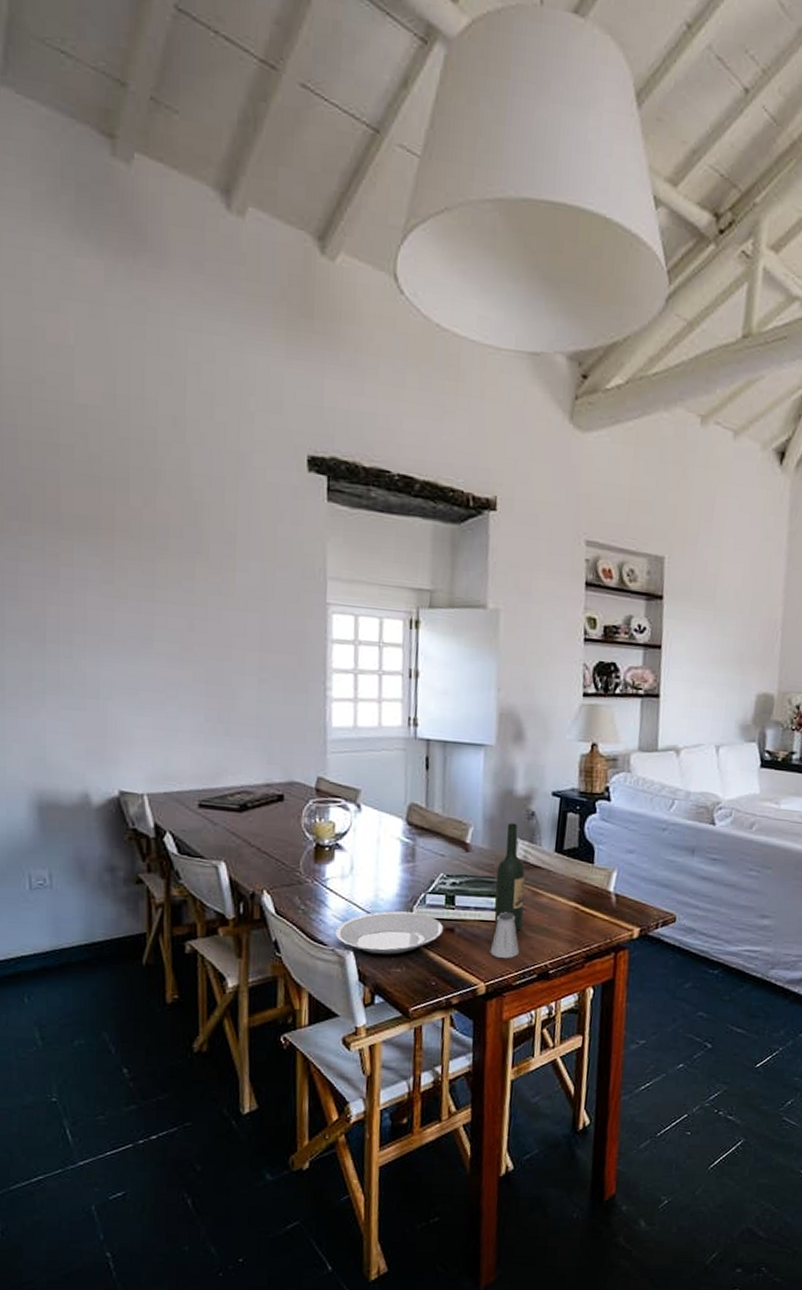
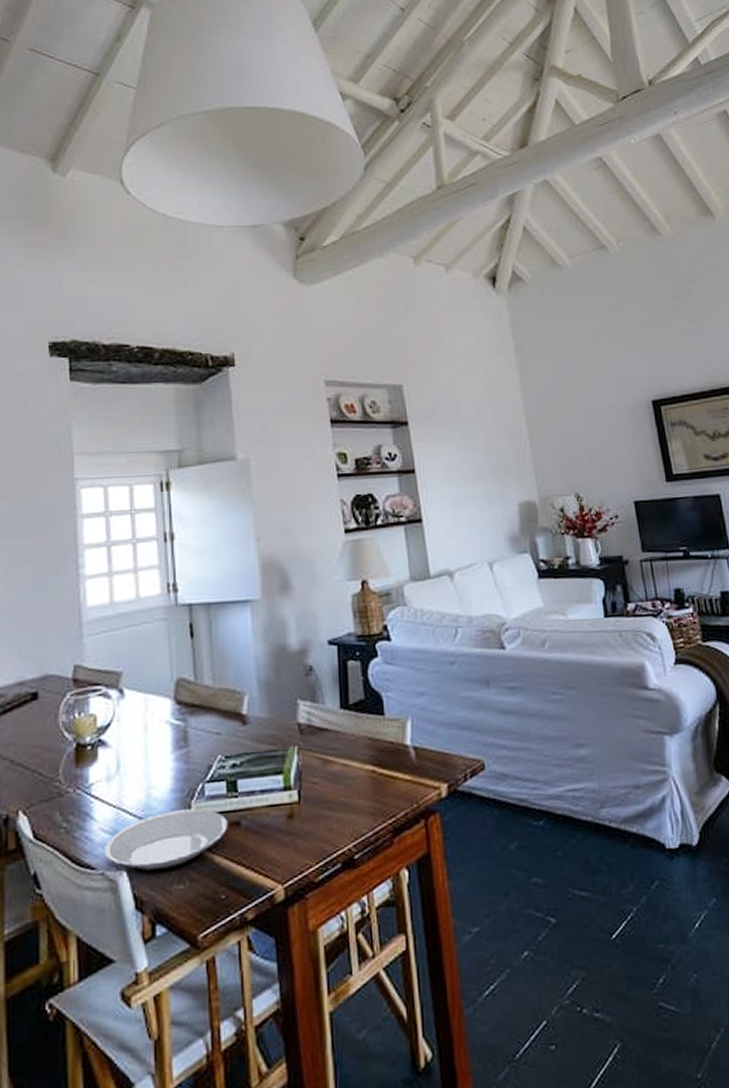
saltshaker: present [489,912,520,959] -> none [283,789,318,851]
wine bottle: present [494,822,525,931] -> none [280,682,317,812]

